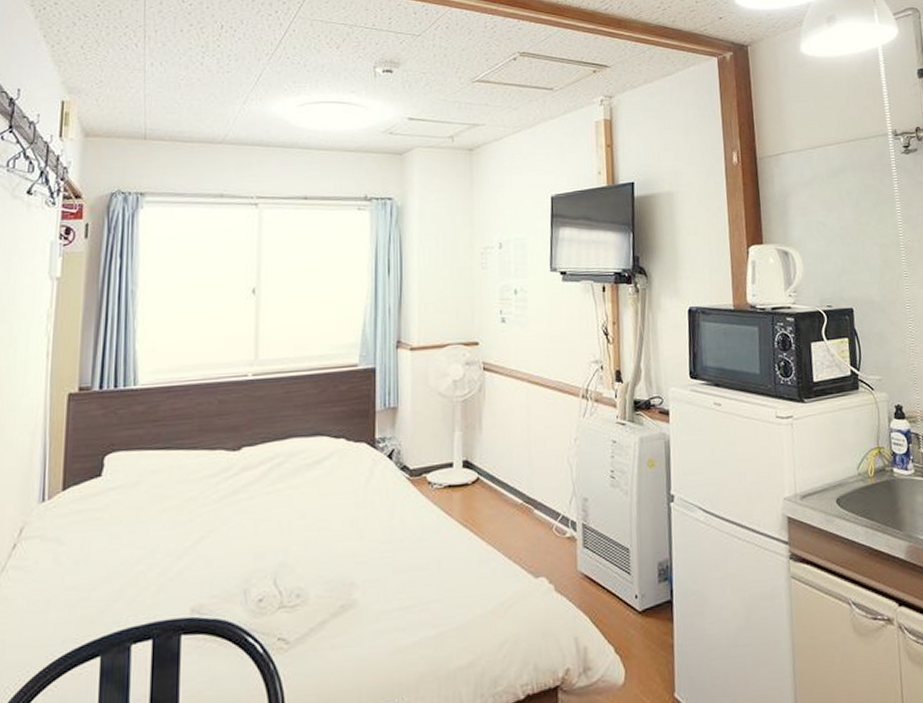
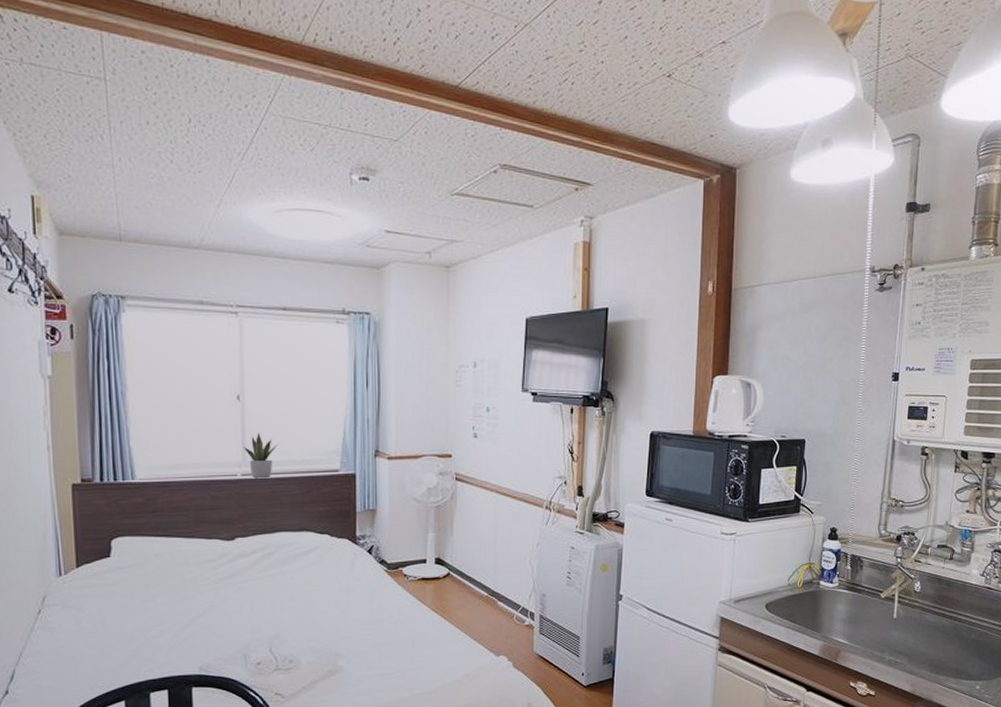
potted plant: none [257,328,294,379] -> present [244,433,278,479]

